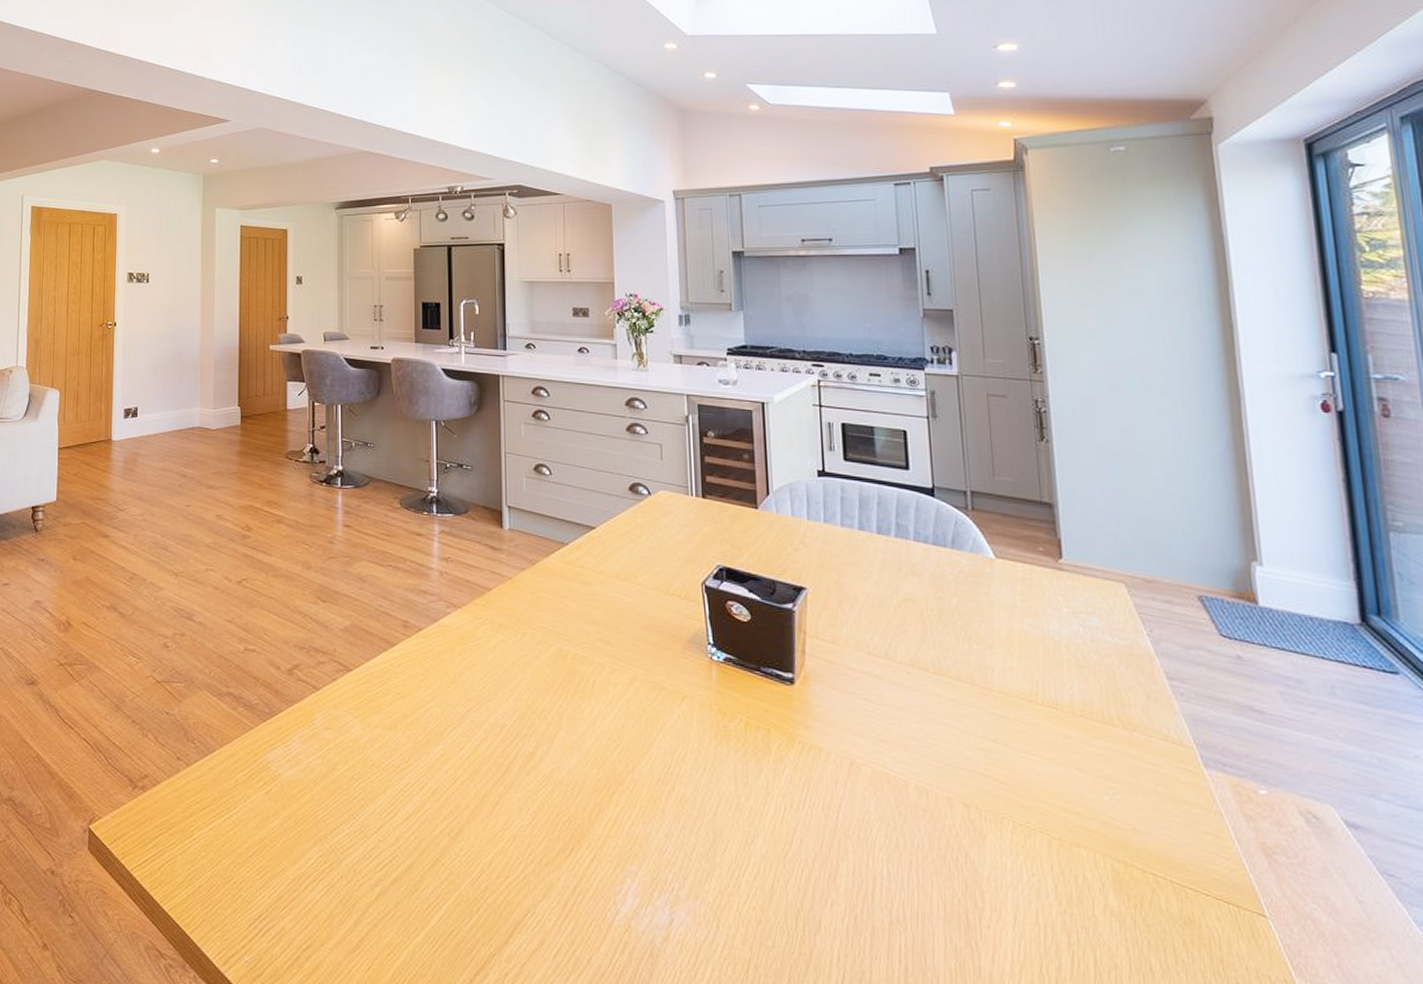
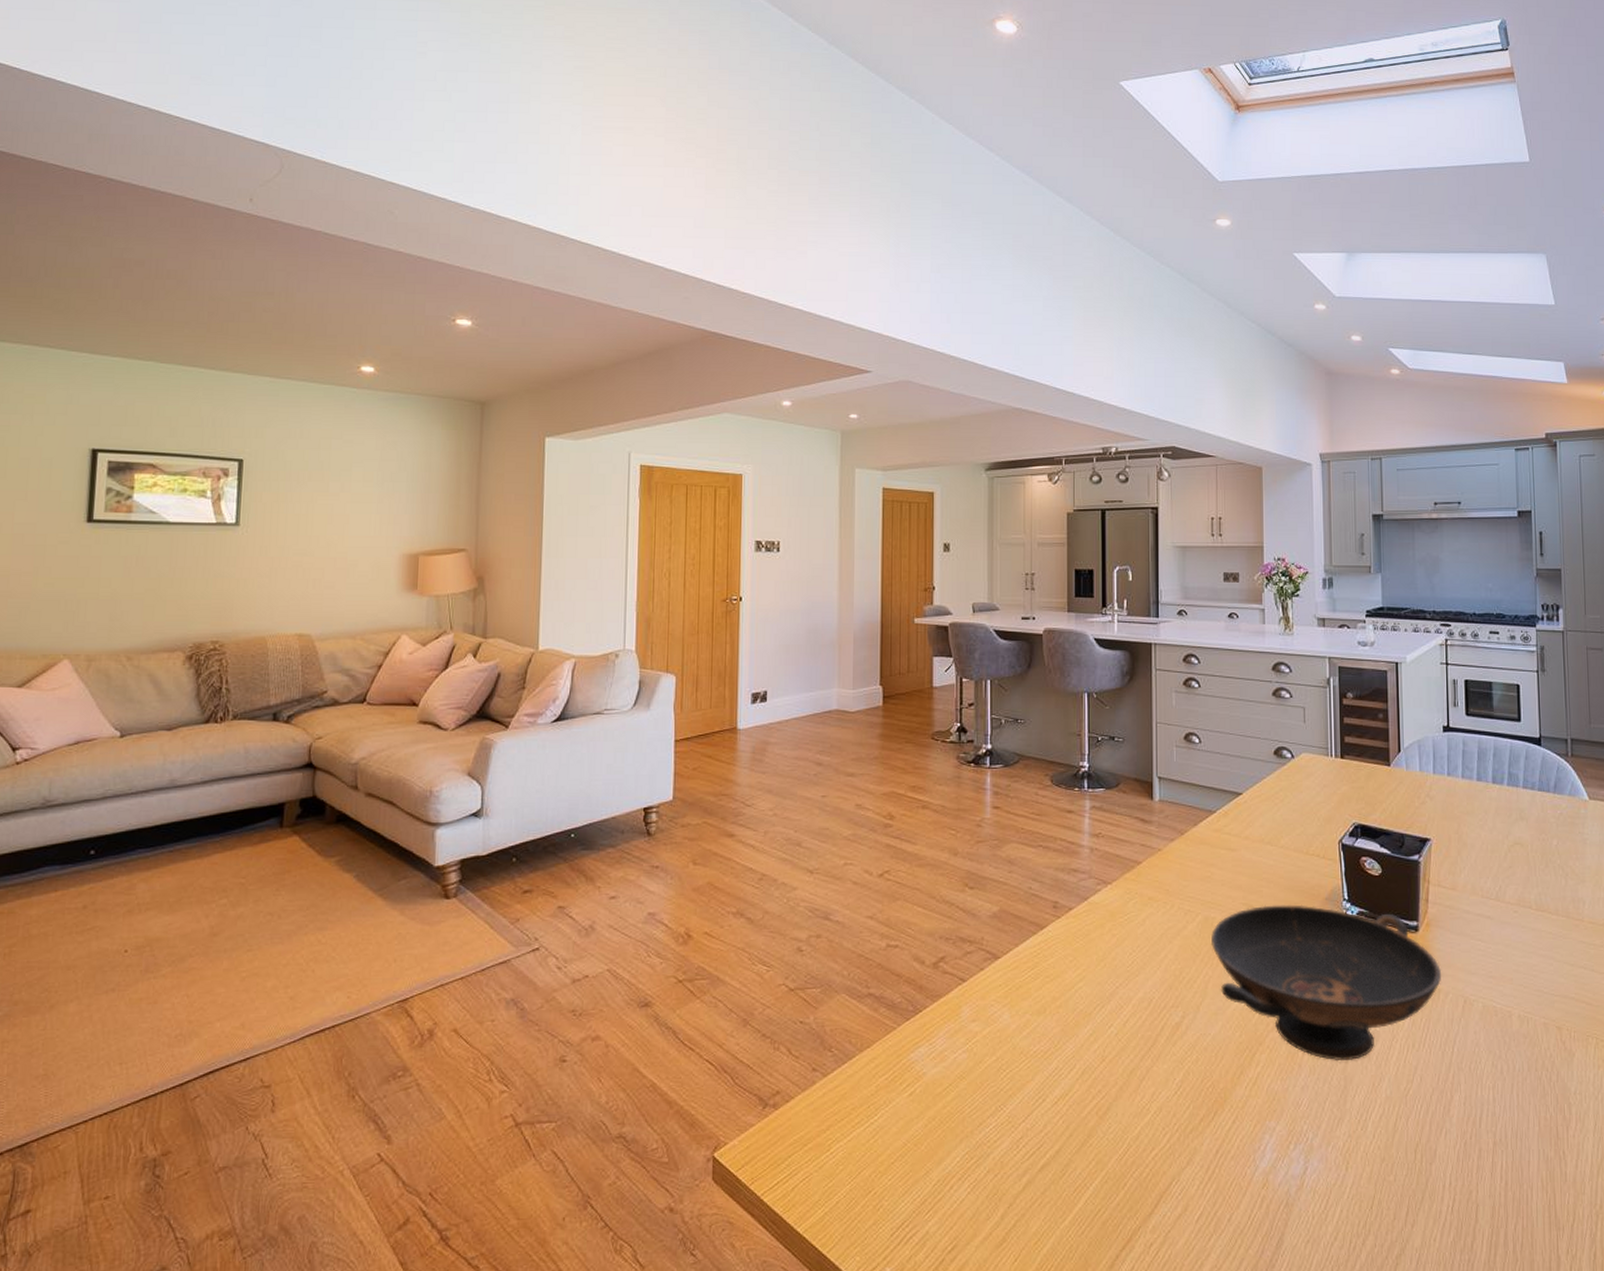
decorative bowl: none [565,642,823,813] -> present [1211,904,1442,1062]

